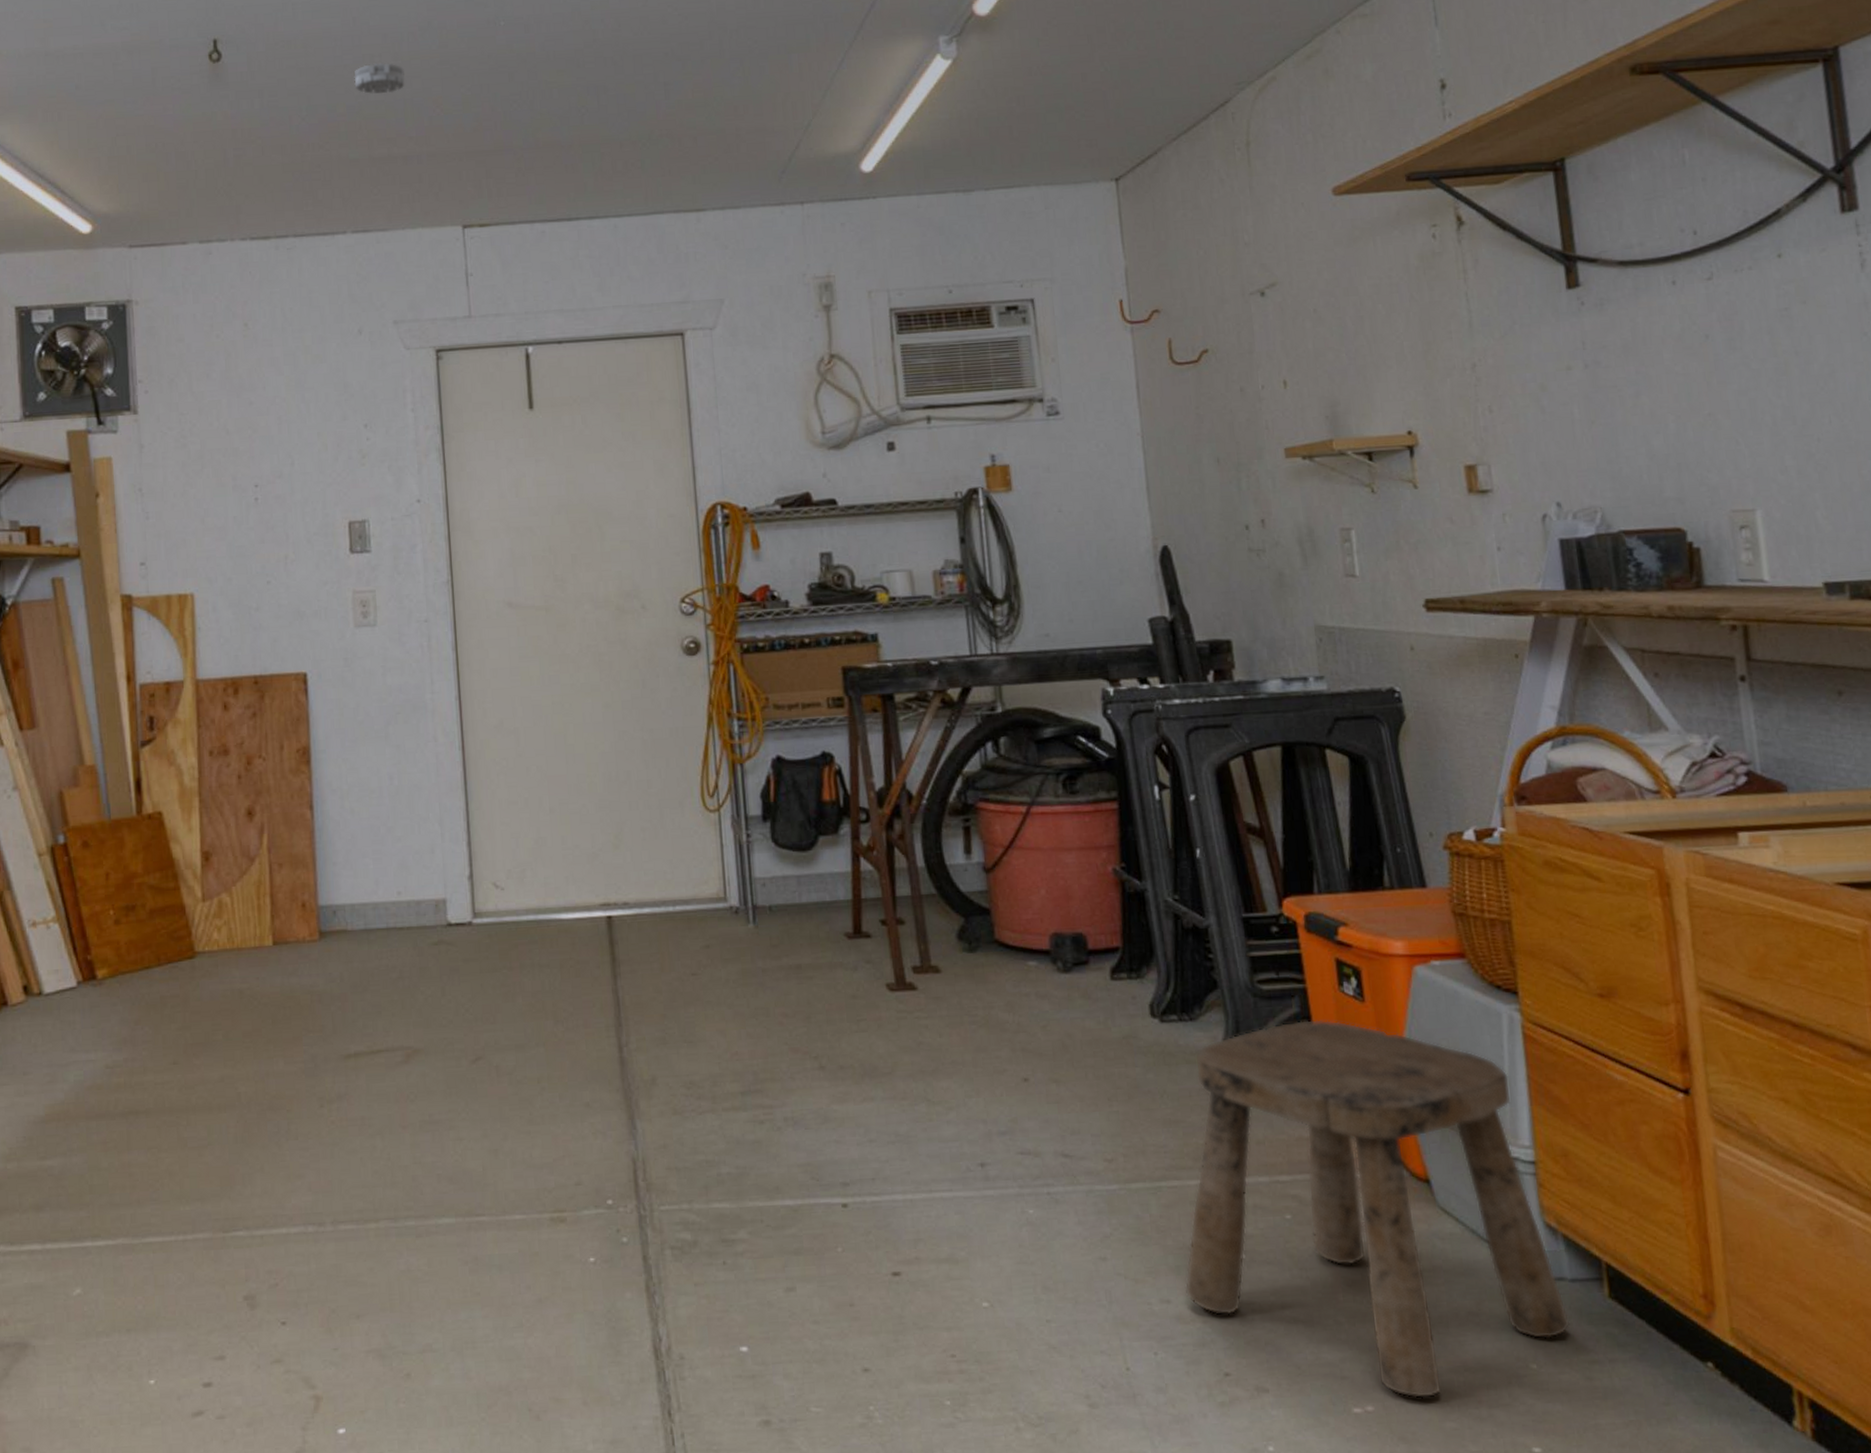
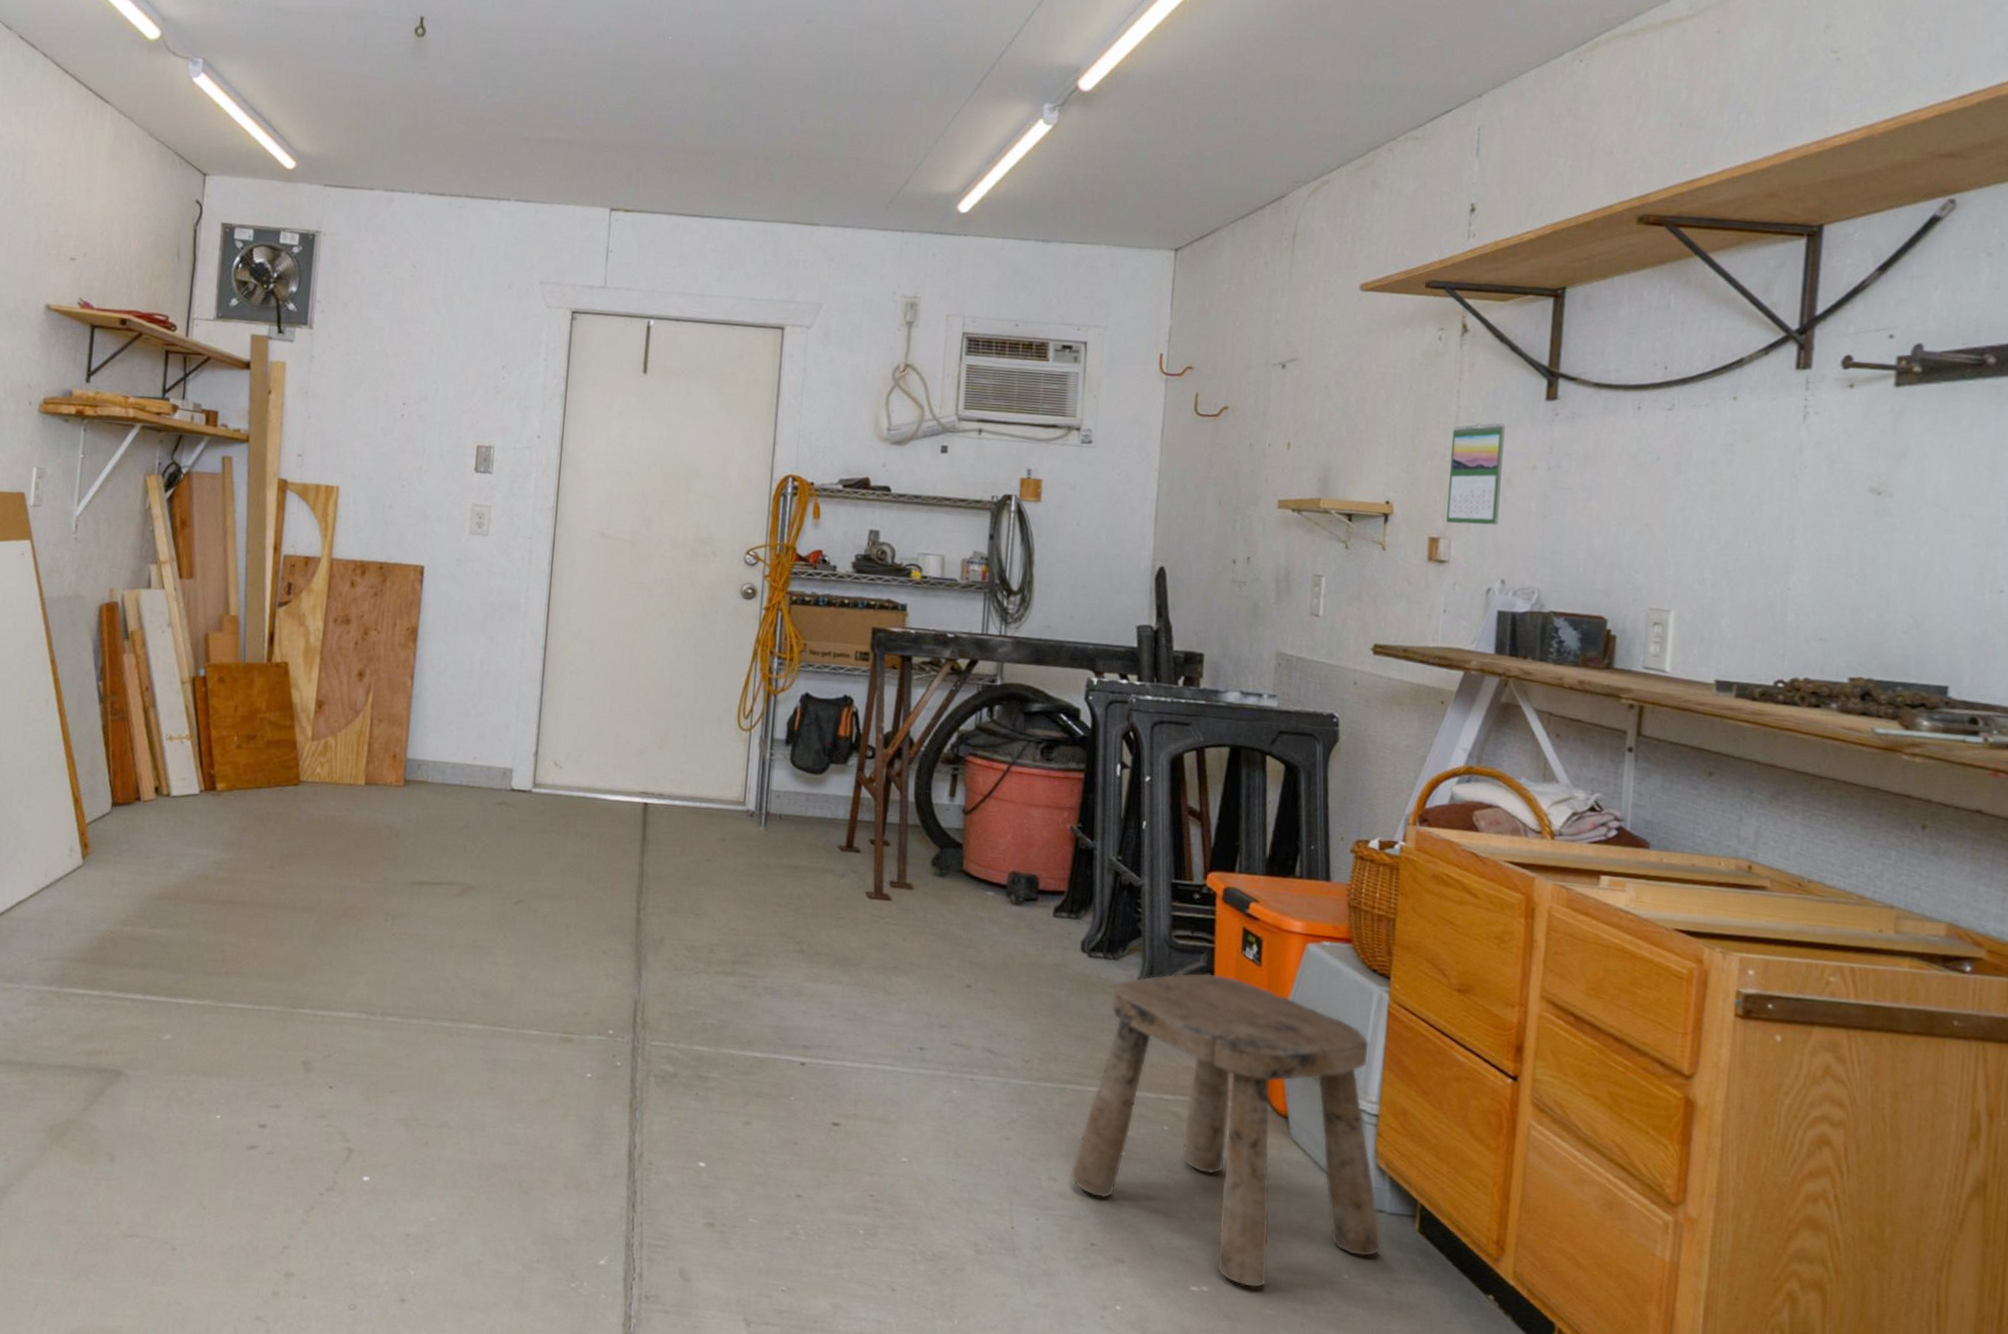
smoke detector: present [354,62,405,94] -> none [535,57,580,85]
calendar: none [1468,322,1541,447] -> present [1445,423,1505,525]

